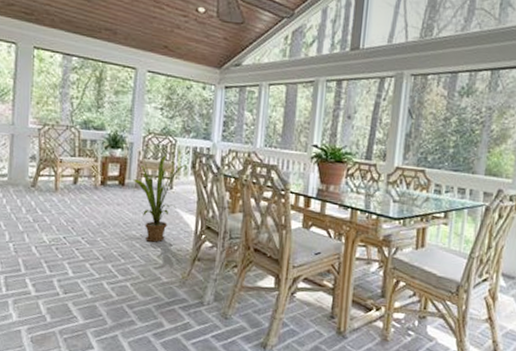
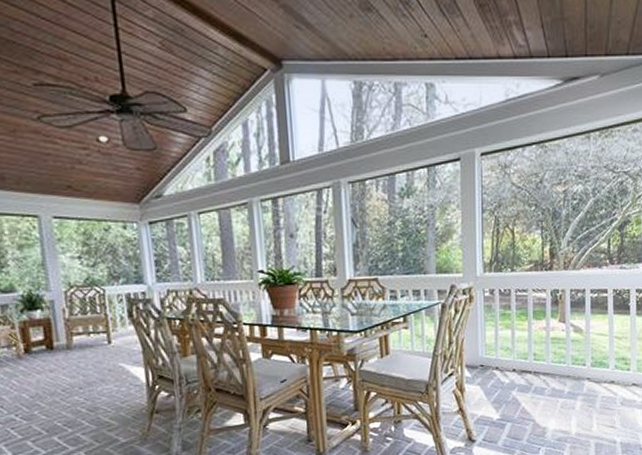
house plant: present [133,150,188,243] -> none [61,307,124,404]

